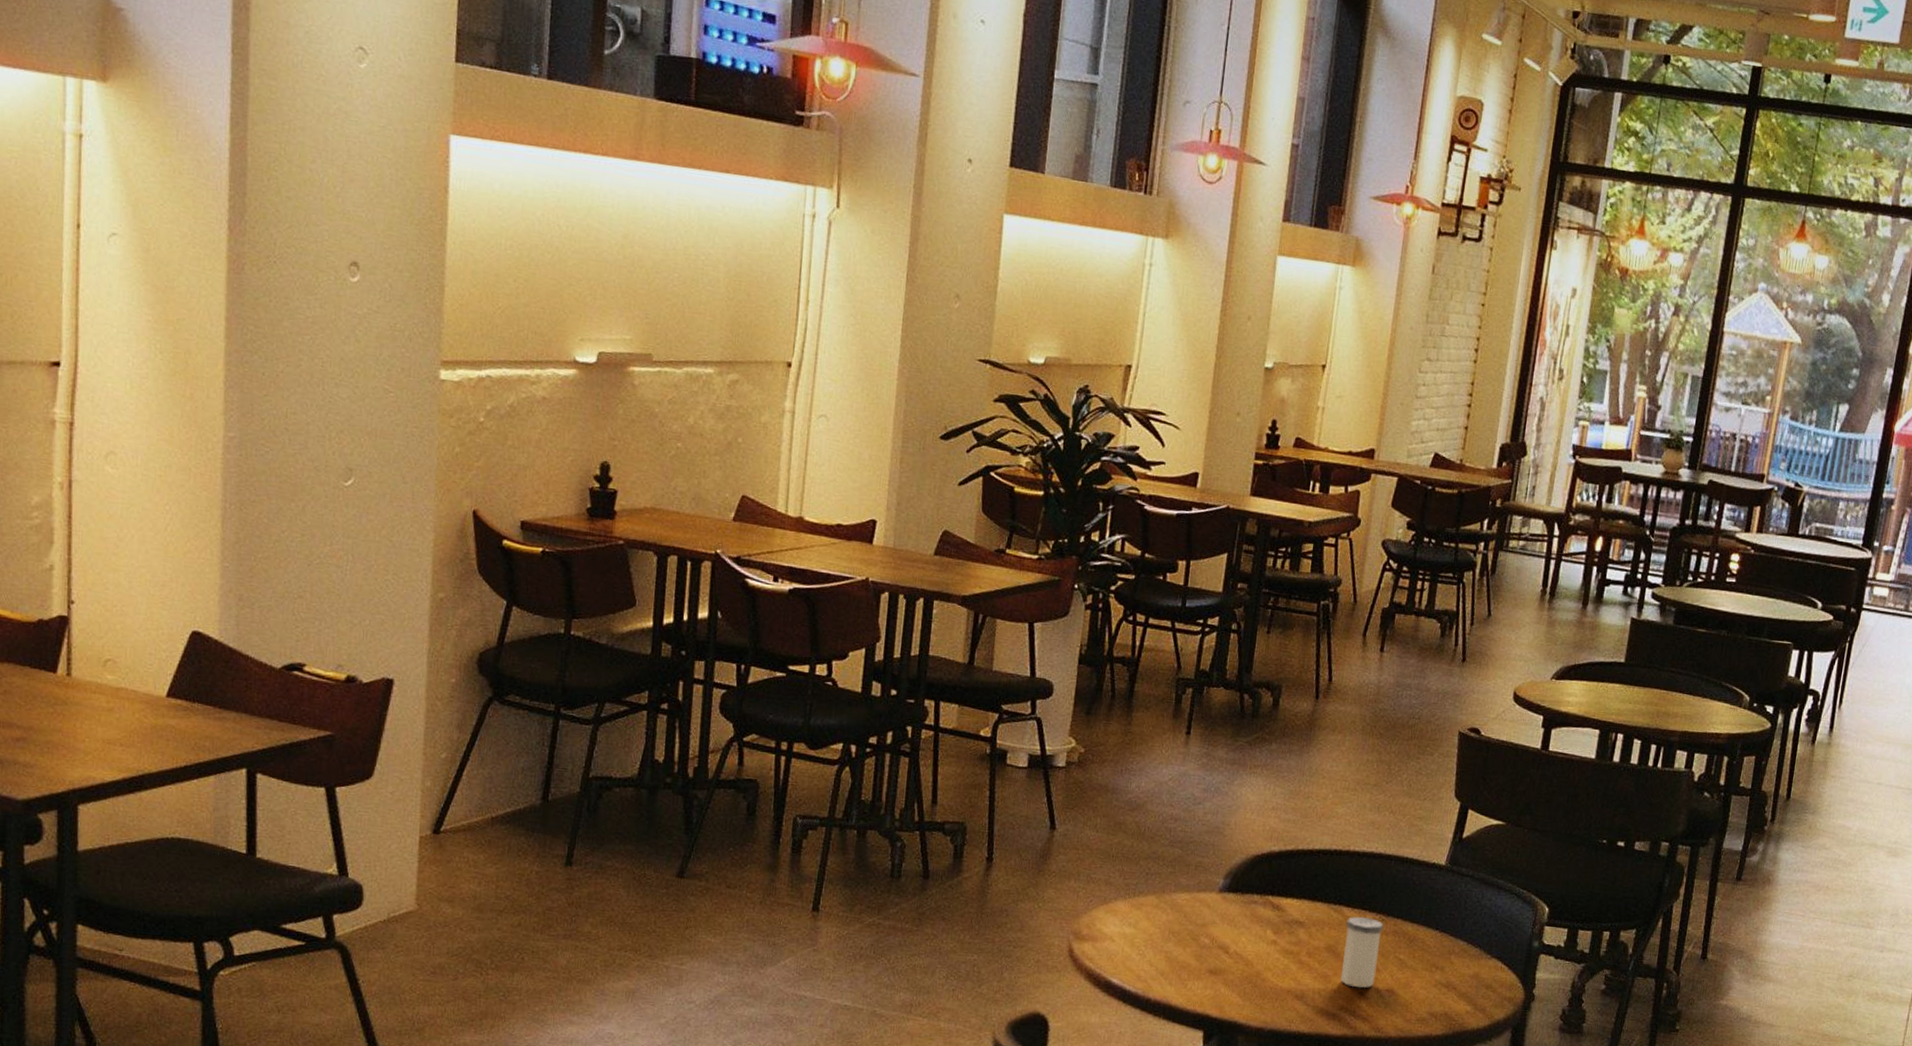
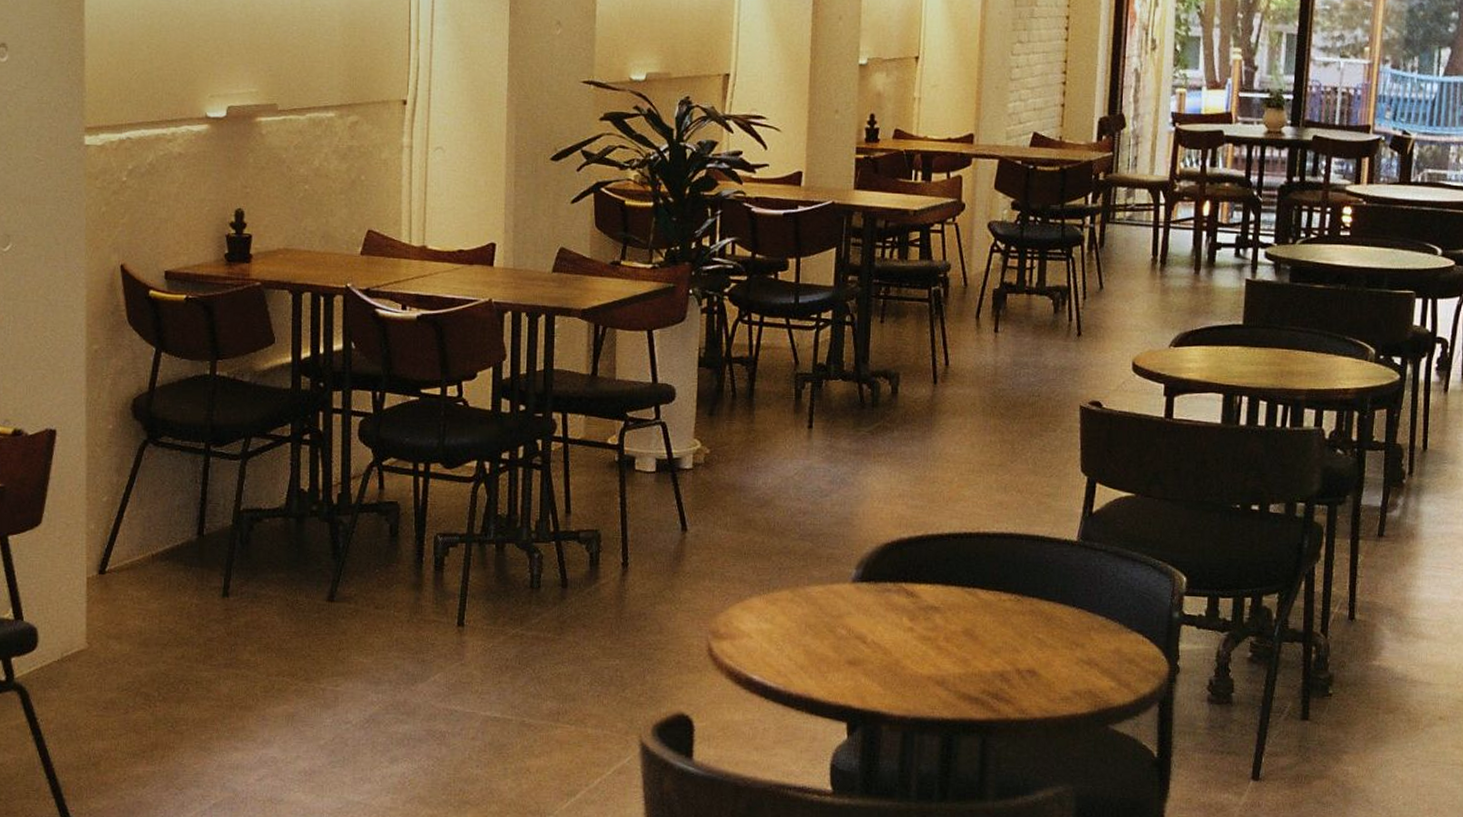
salt shaker: present [1340,916,1384,988] -> none [980,598,1020,670]

